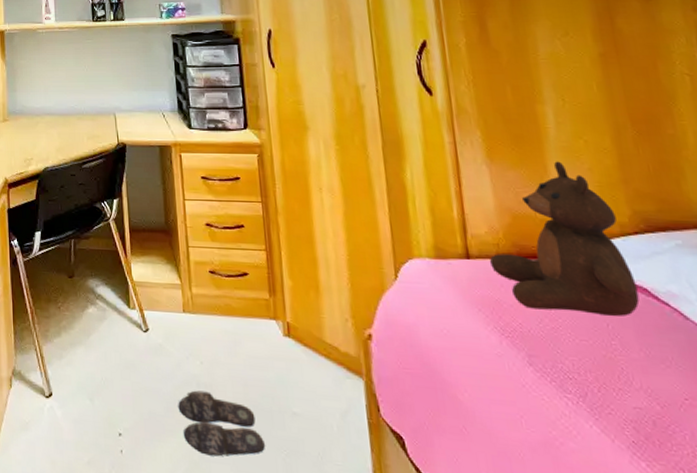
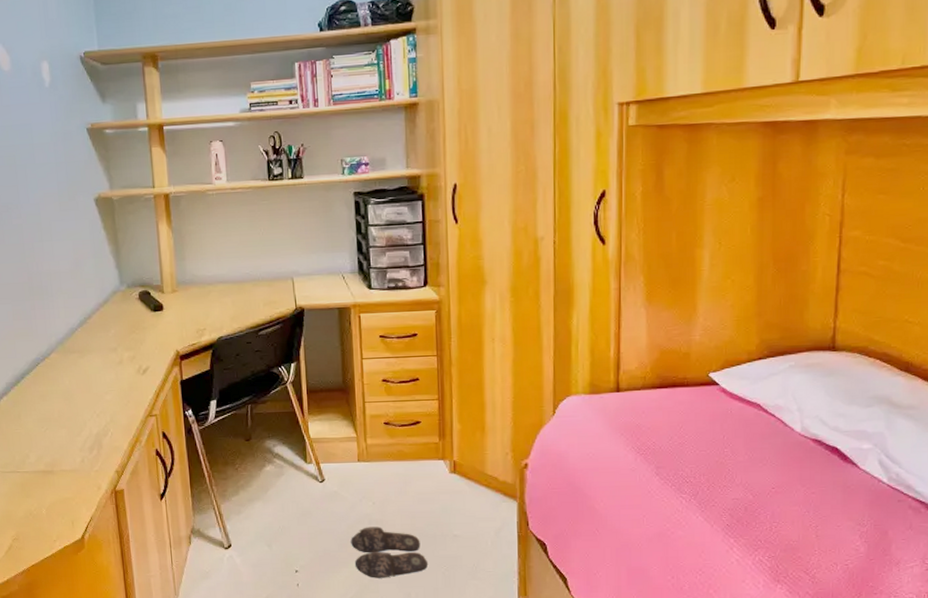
teddy bear: present [489,161,640,316] -> none [635,300,752,429]

